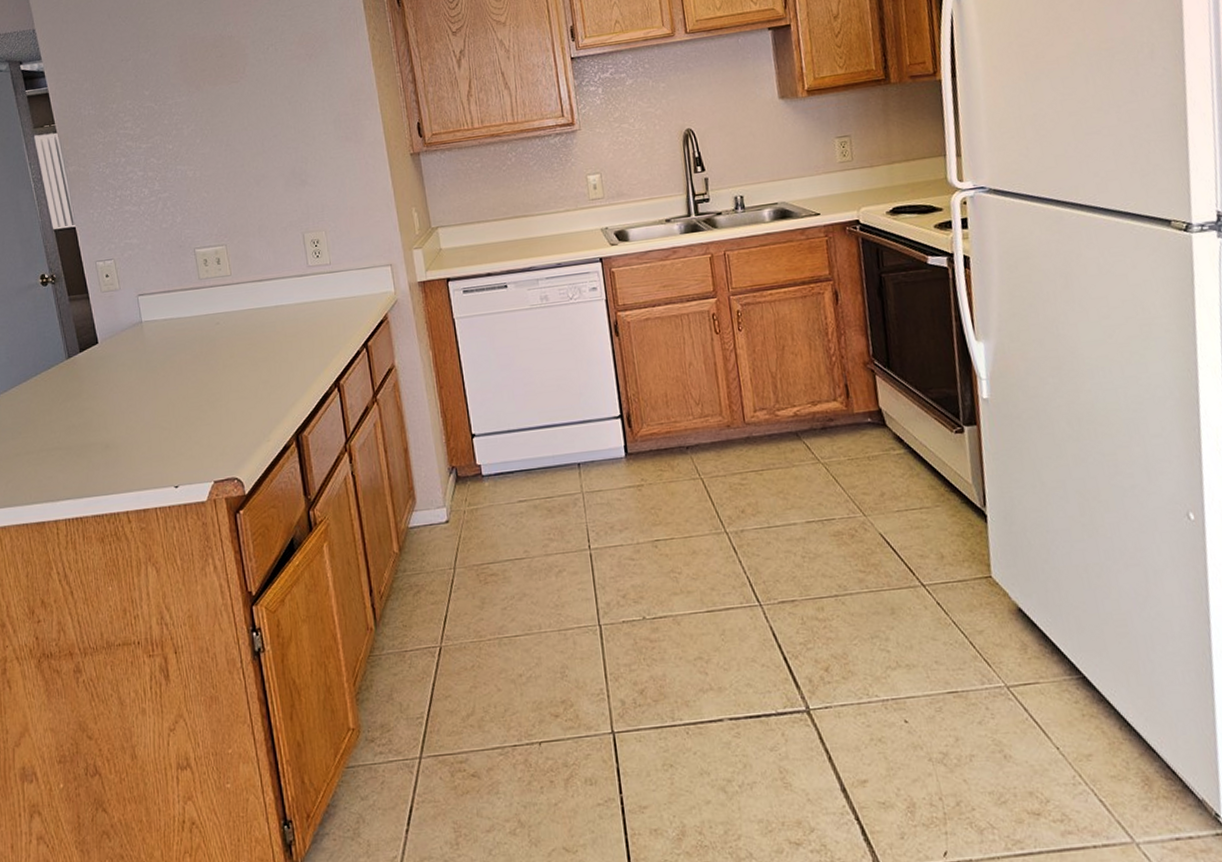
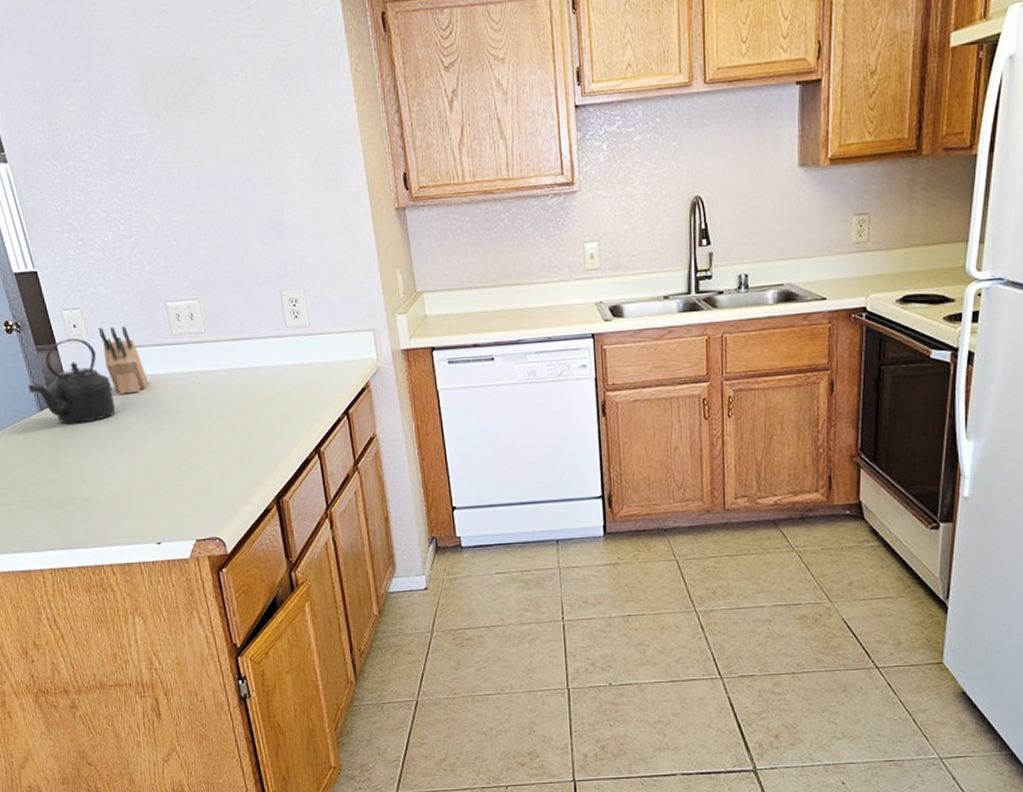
kettle: none [58,287,142,370] -> present [28,338,116,424]
knife block: none [129,273,175,339] -> present [98,326,149,395]

